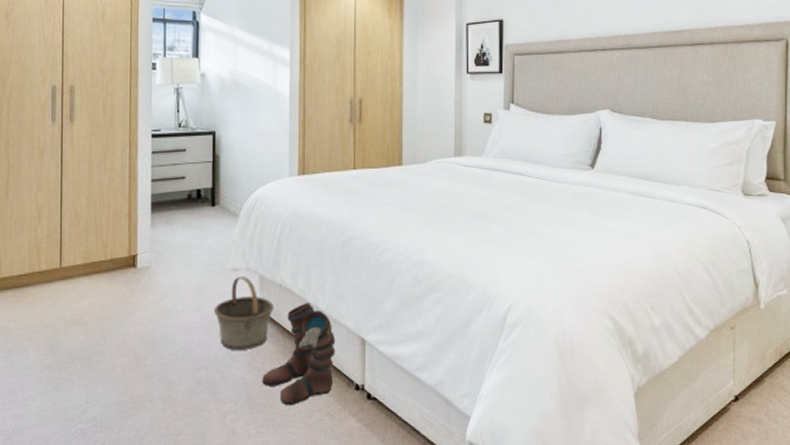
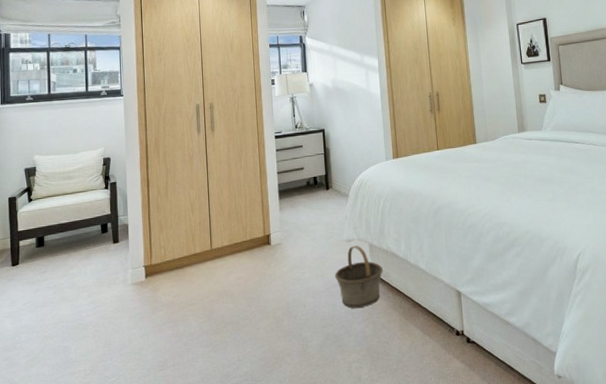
boots: present [262,303,336,406] -> none [378,264,437,353]

